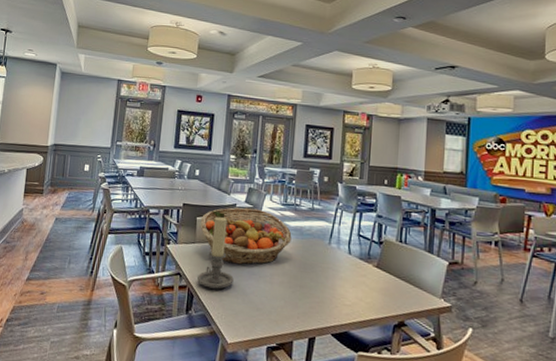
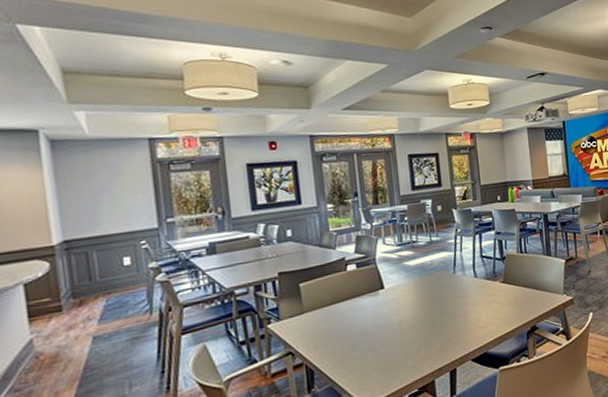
candle holder: present [197,216,234,289] -> none [314,275,358,358]
fruit basket: present [200,207,292,265] -> none [304,256,415,324]

